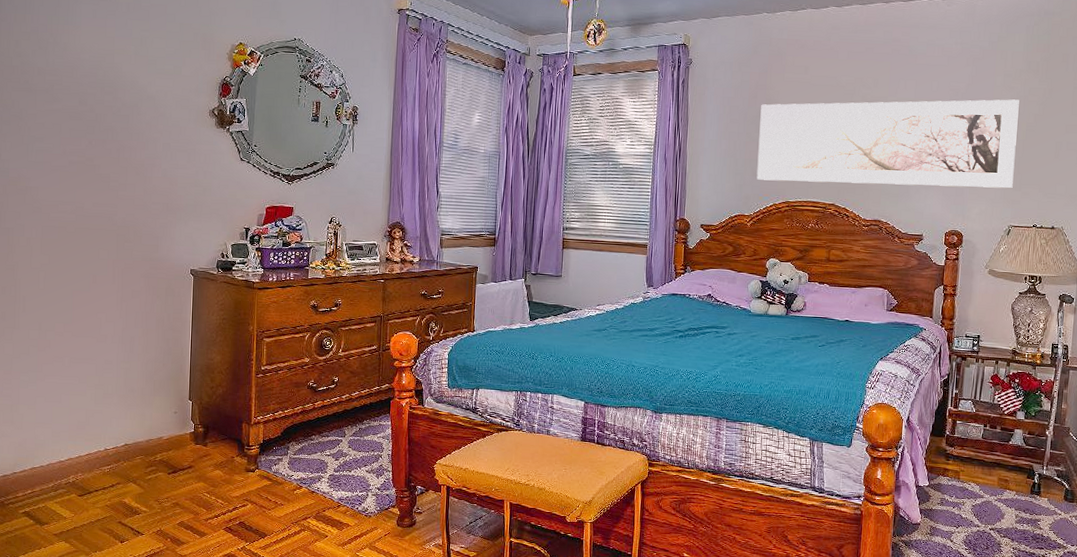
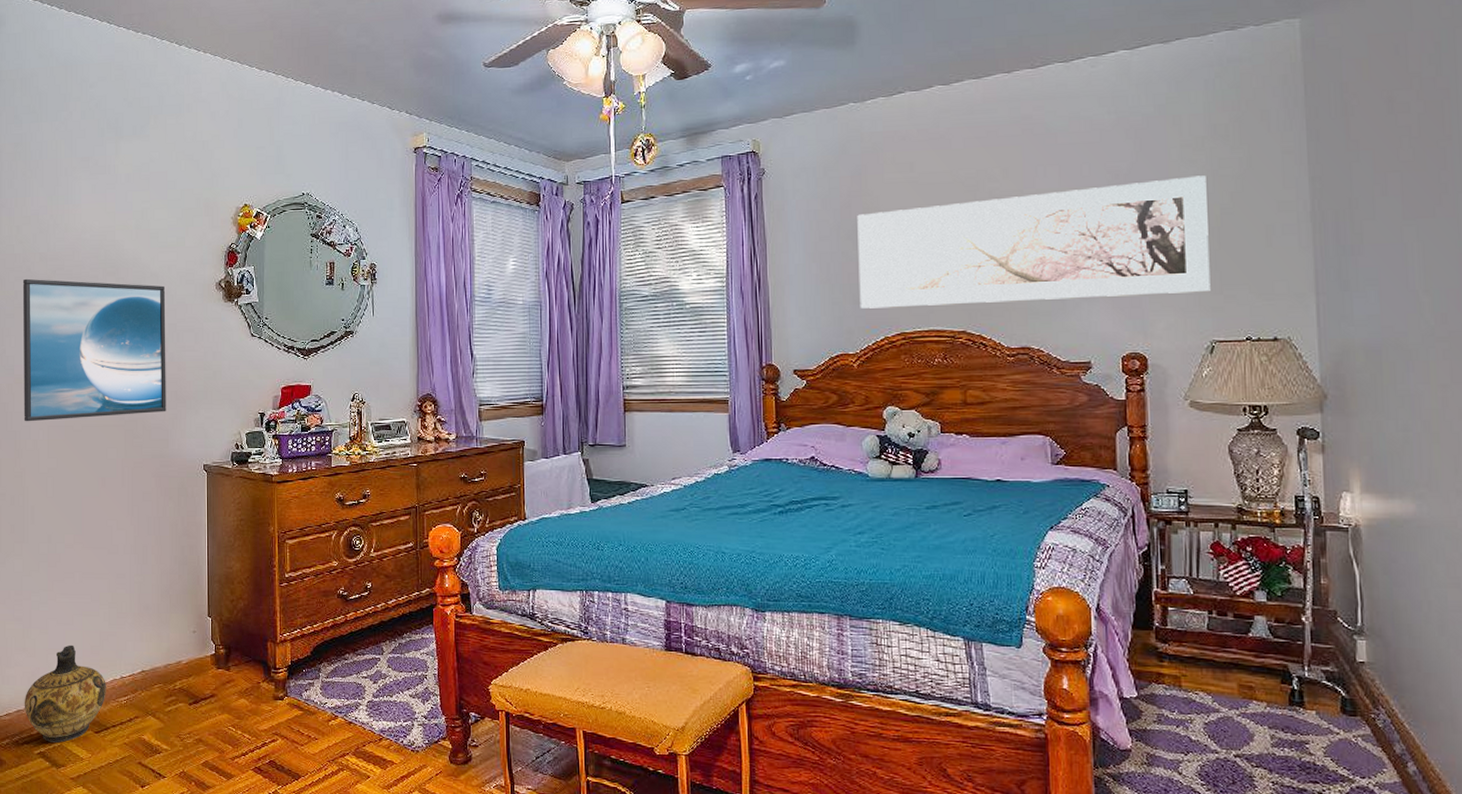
ceramic jug: none [10,420,91,504] -> present [24,644,106,743]
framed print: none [17,90,161,221] -> present [22,278,166,422]

